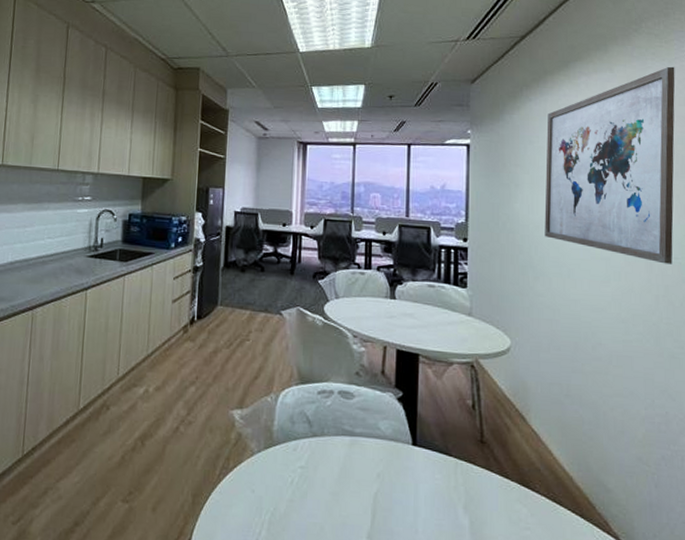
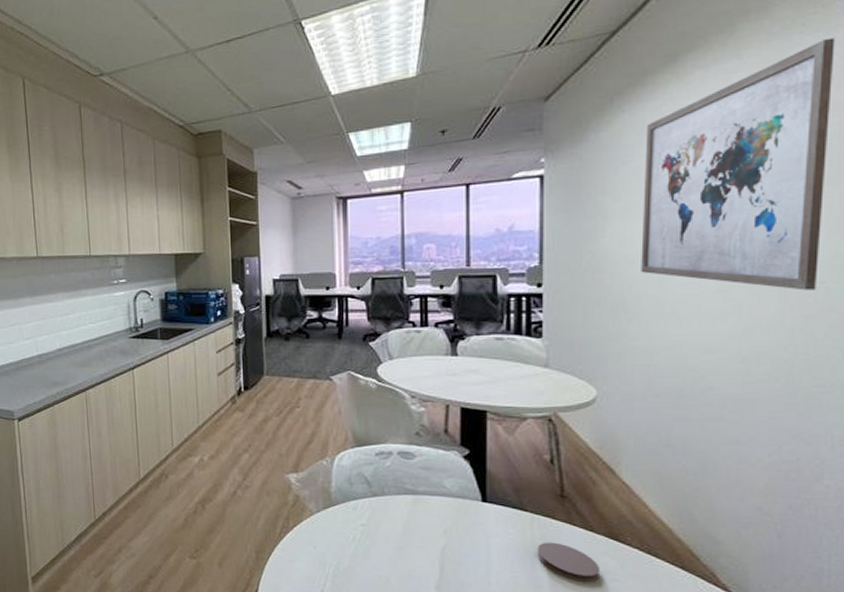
coaster: none [460,488,513,531] -> present [537,542,599,582]

